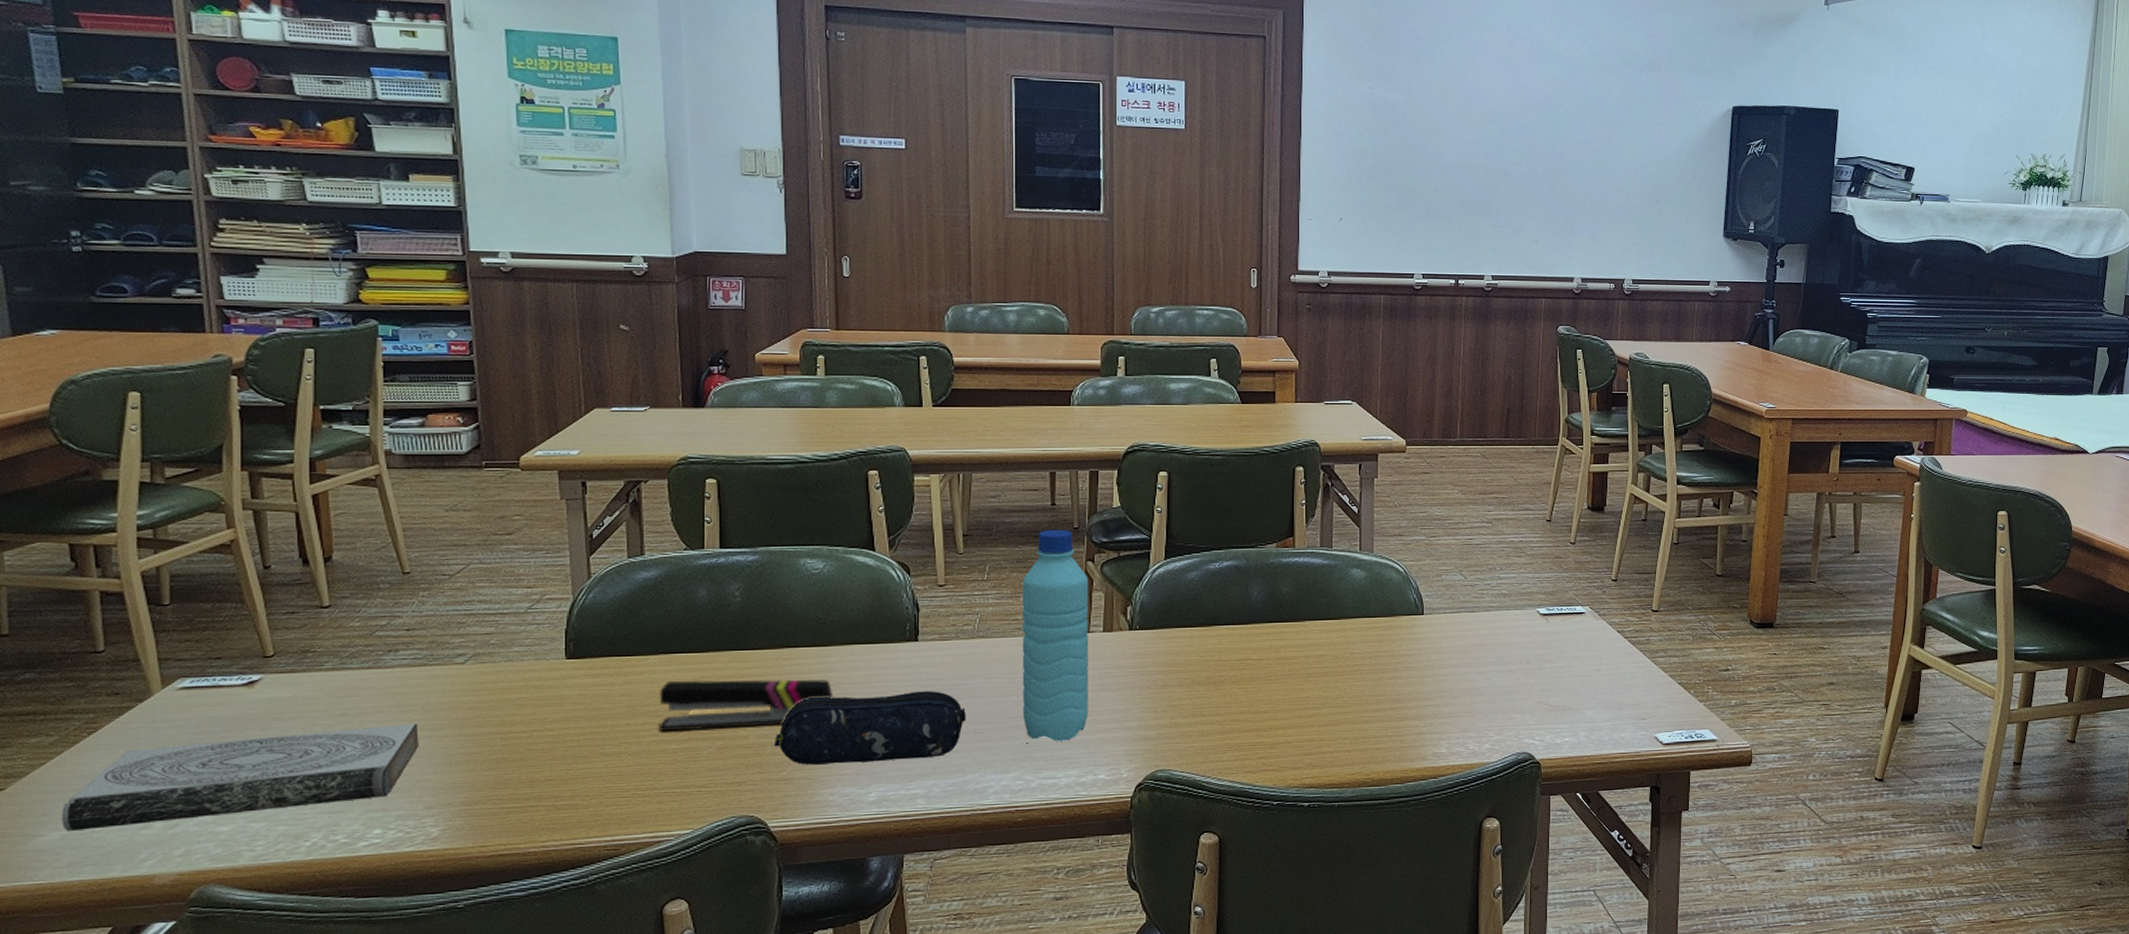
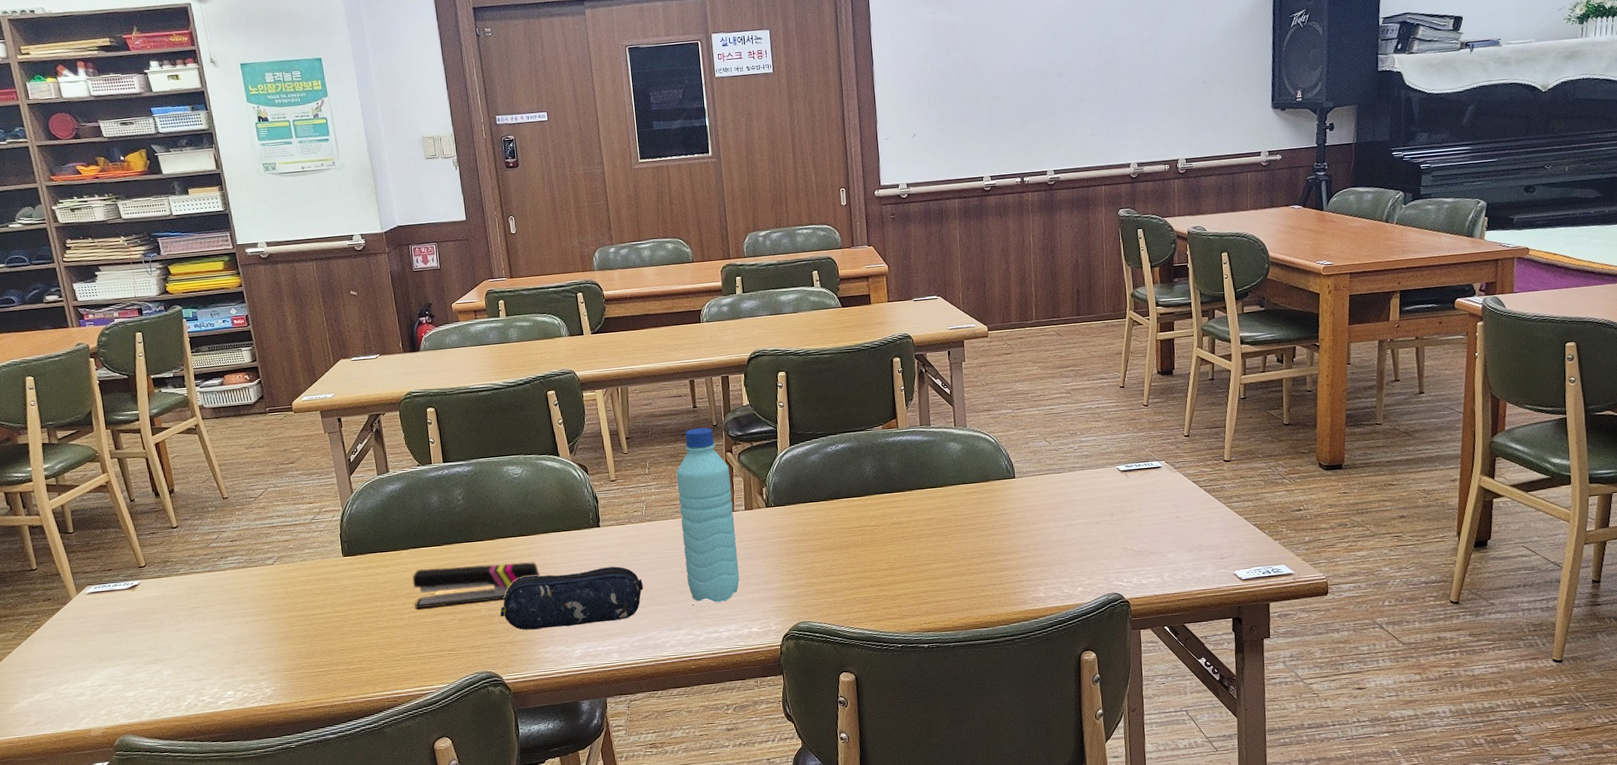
book: present [61,724,419,832] -> none [26,612,250,700]

